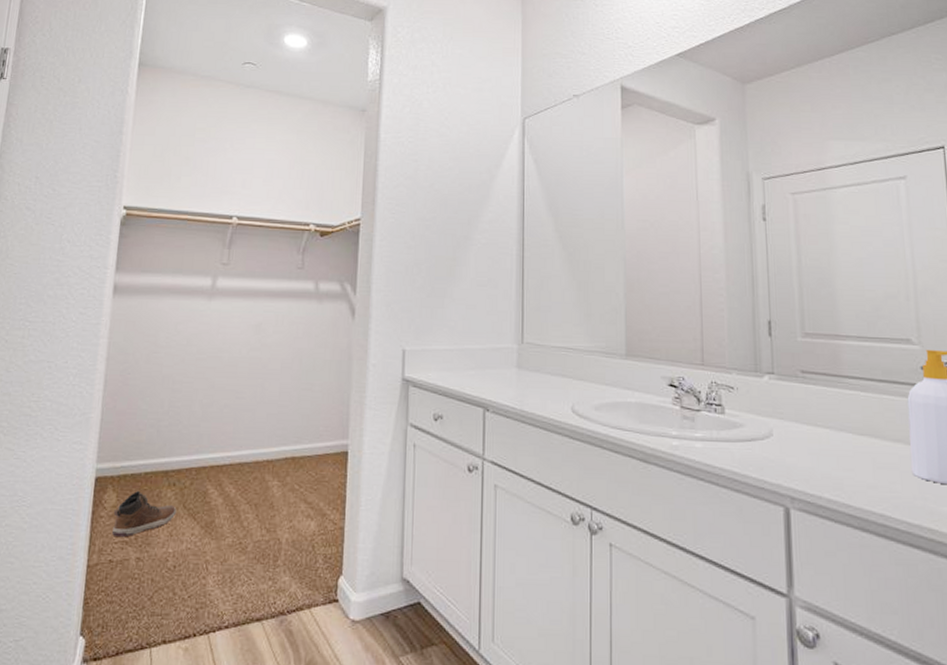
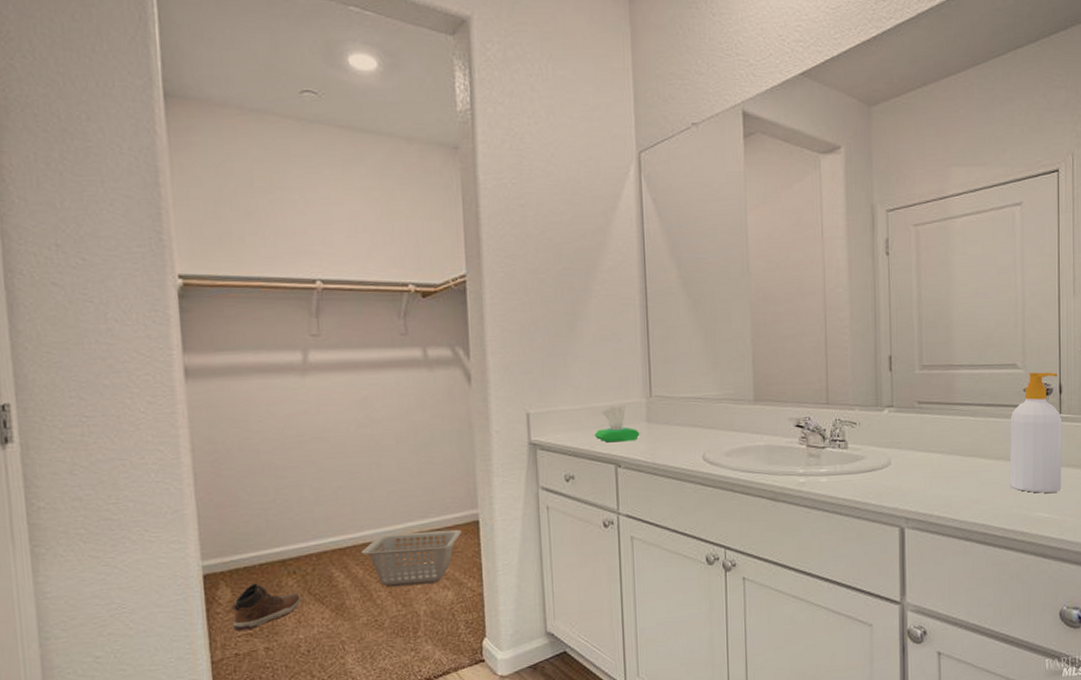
laundry basket: none [236,455,330,512] -> present [361,529,462,587]
wet wipes pack: none [465,349,510,386] -> present [594,406,640,443]

